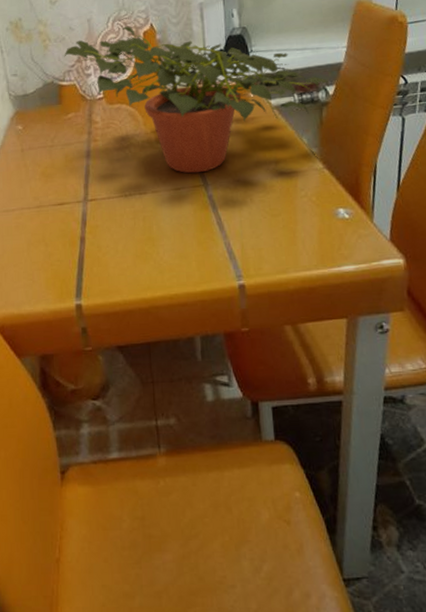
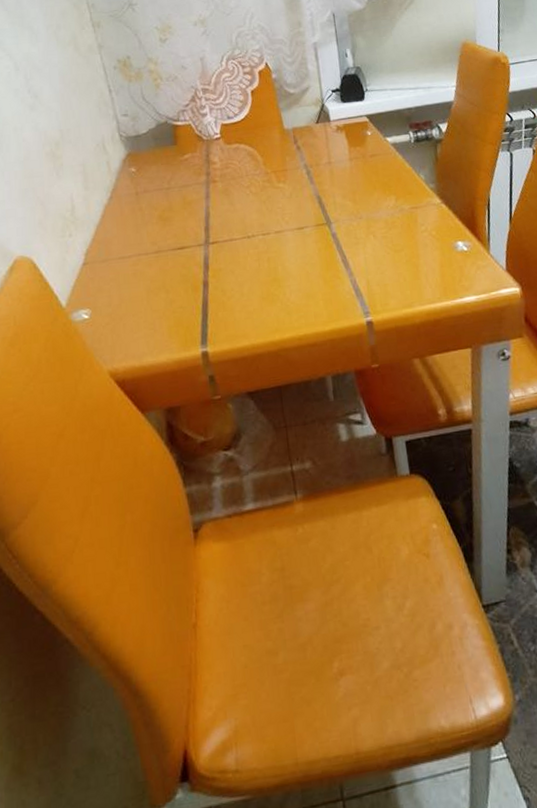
potted plant: present [64,26,330,174] -> none [177,65,443,213]

